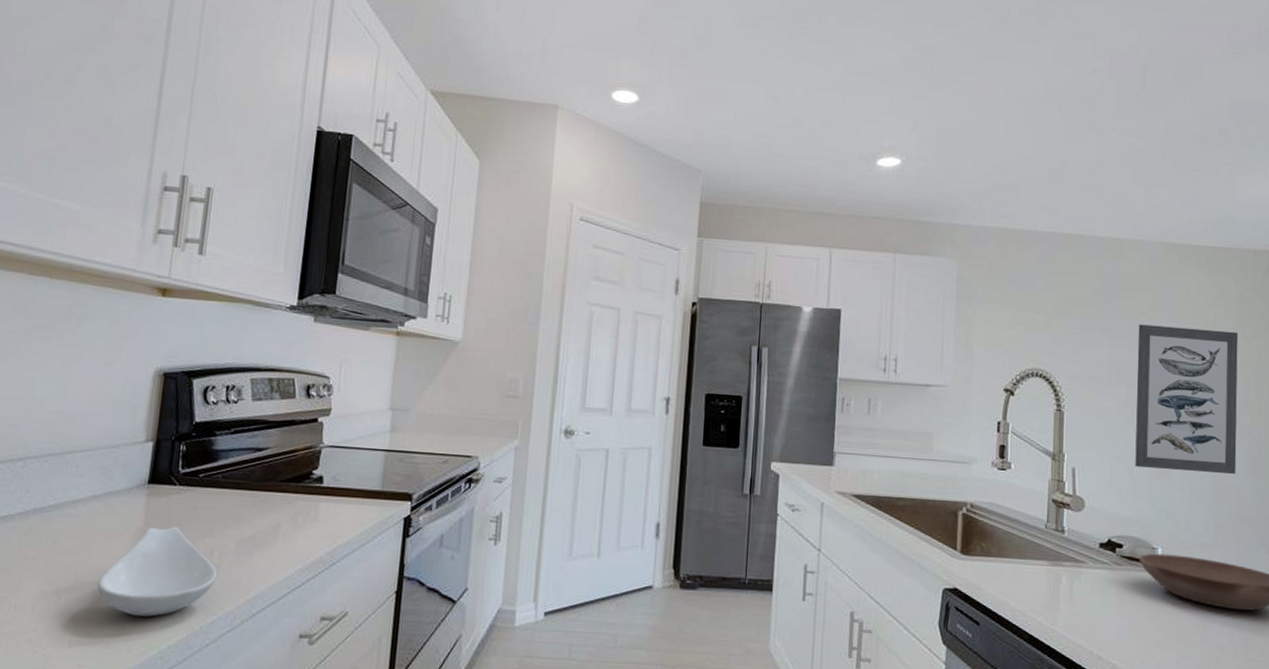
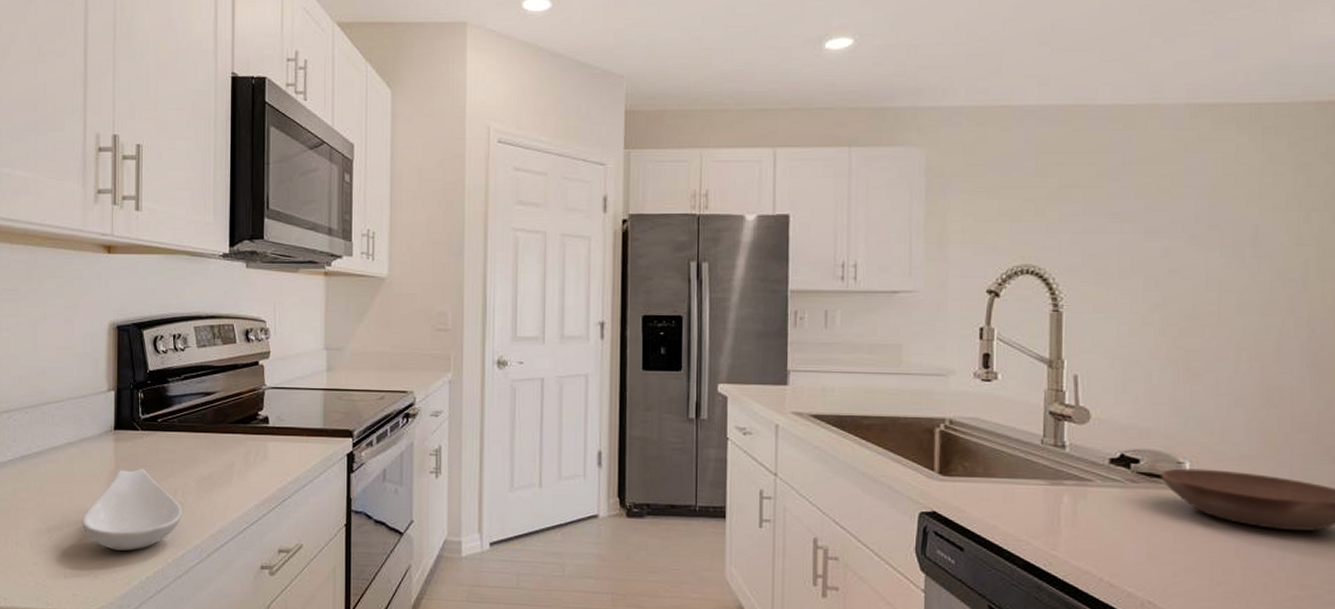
wall art: present [1135,324,1238,474] -> none [1154,204,1293,373]

